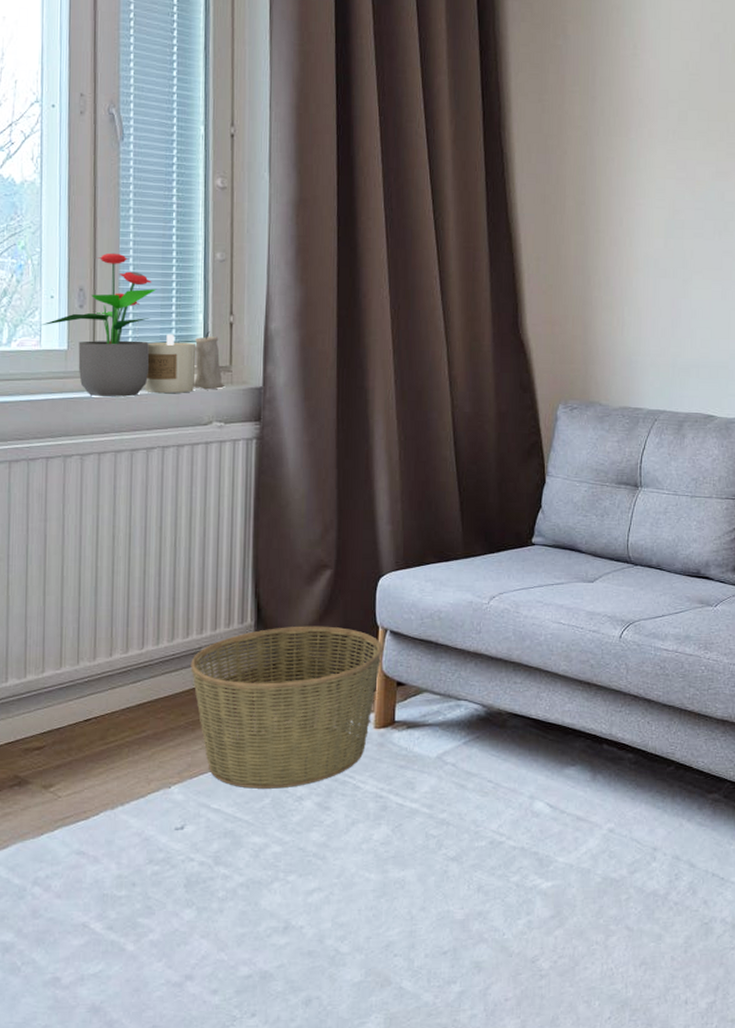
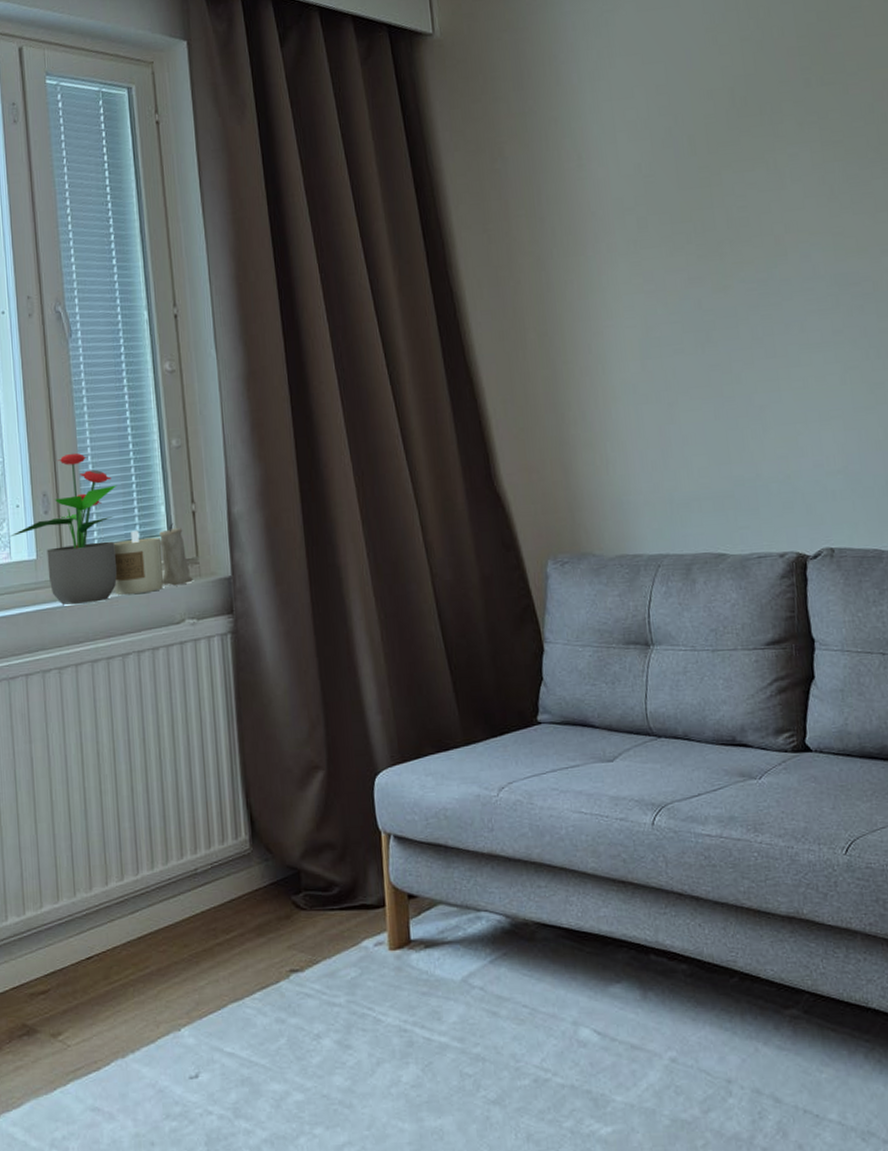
basket: present [190,626,383,789] -> none [188,835,388,1028]

